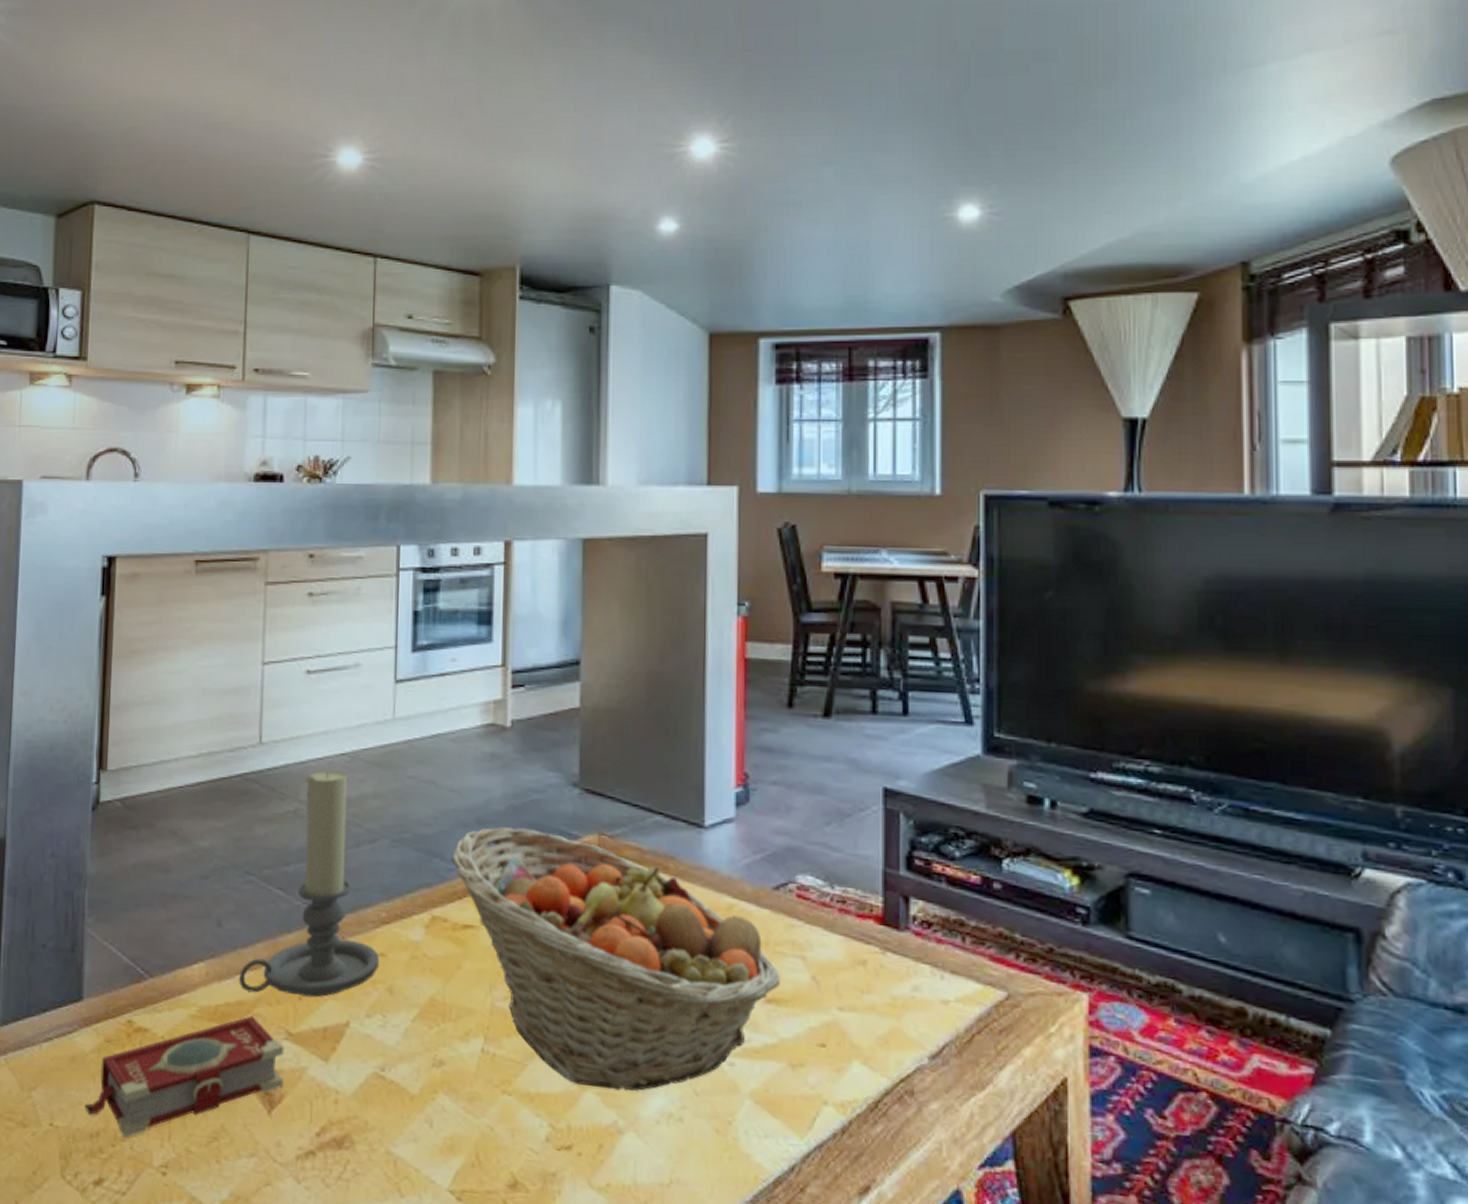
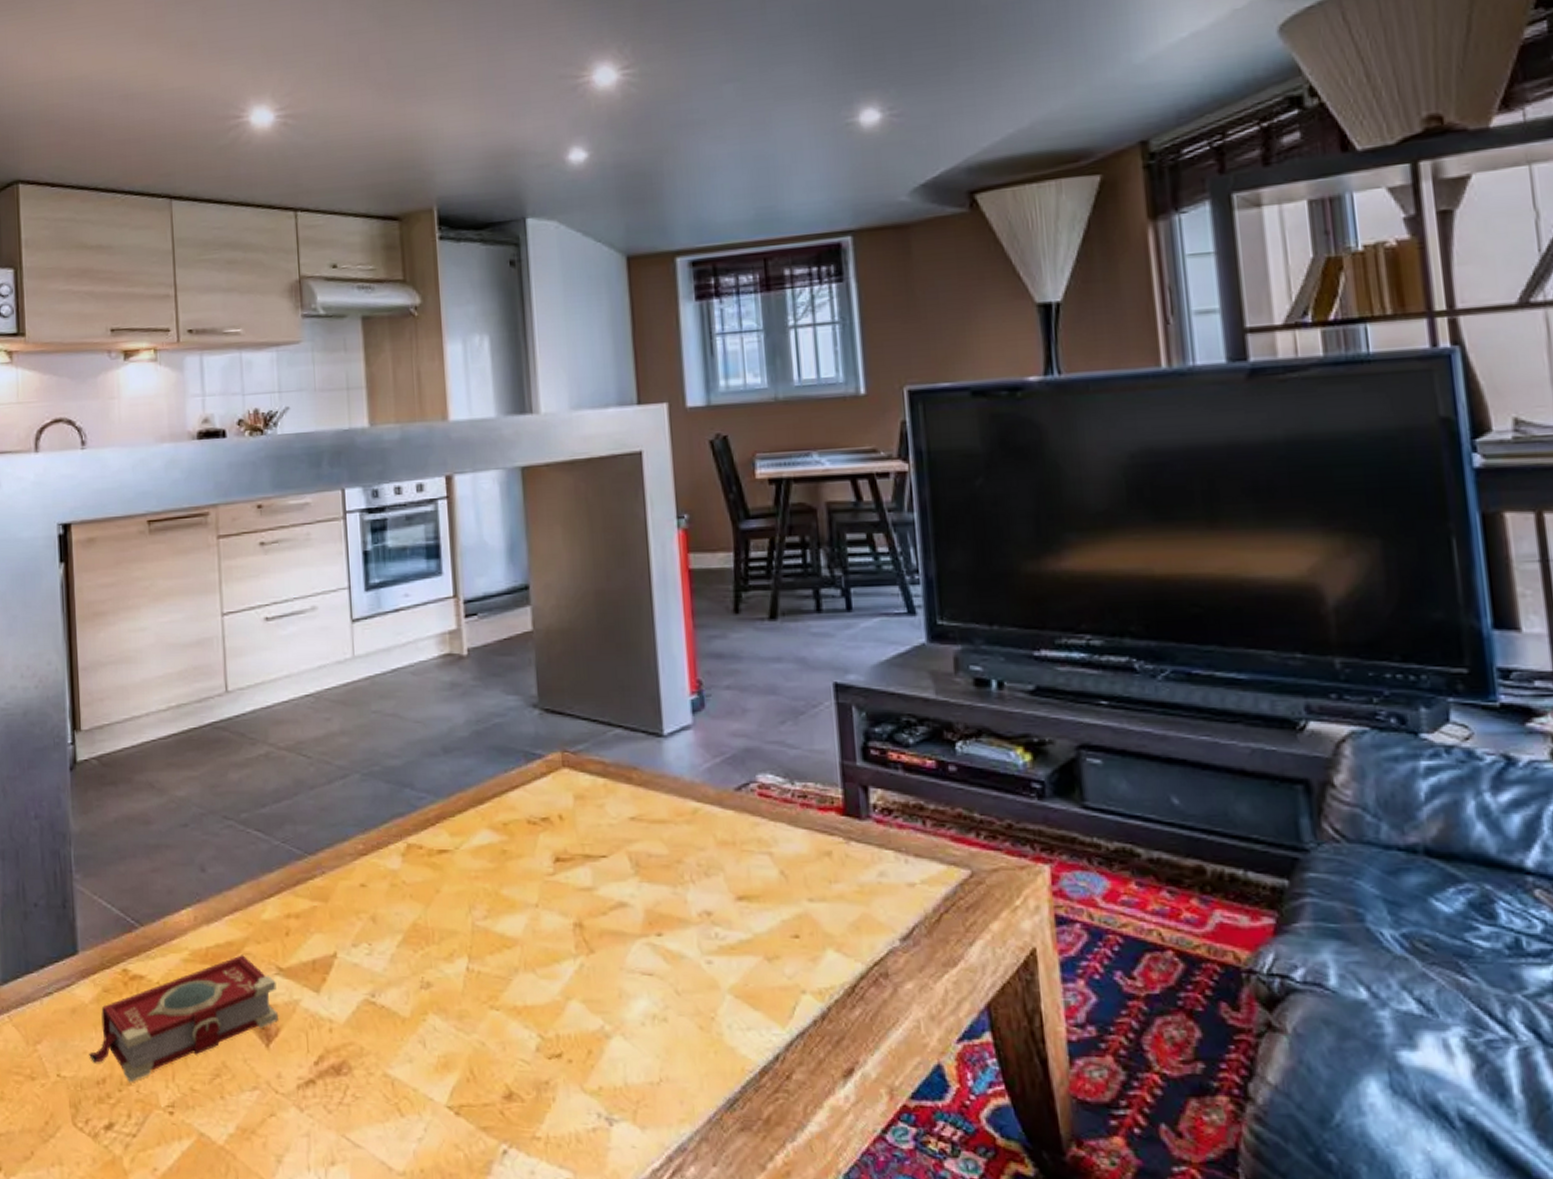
candle holder: present [239,770,380,998] -> none [226,712,361,933]
fruit basket: present [450,827,781,1091] -> none [420,752,751,997]

